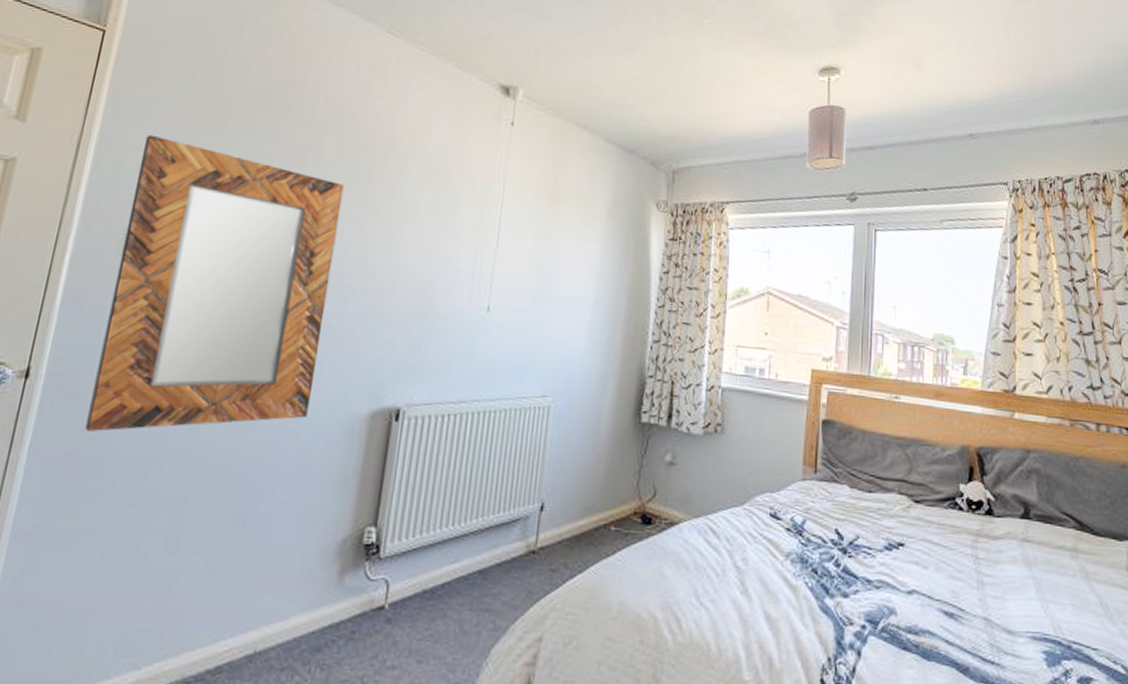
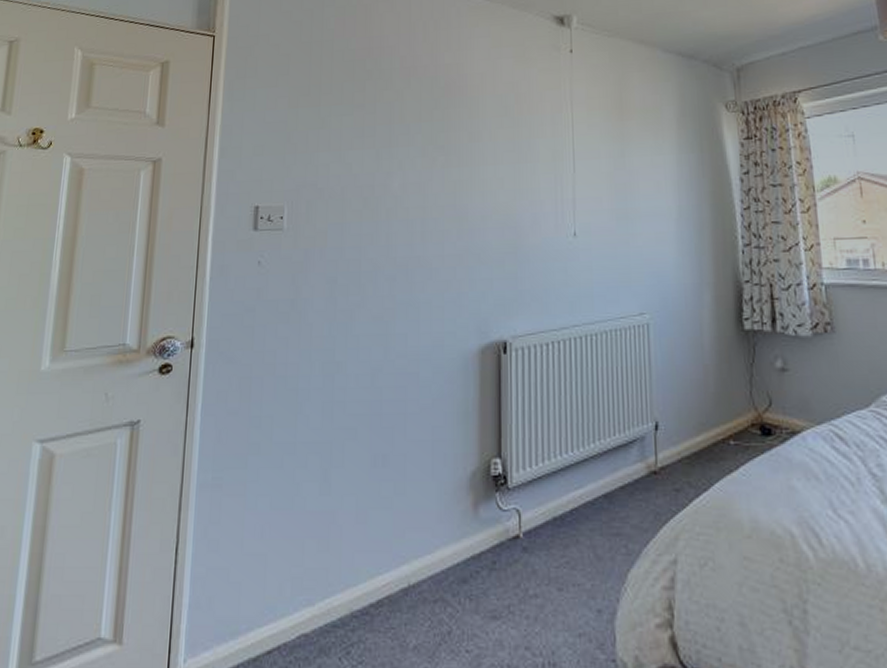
home mirror: present [85,134,344,432] -> none [243,119,427,390]

